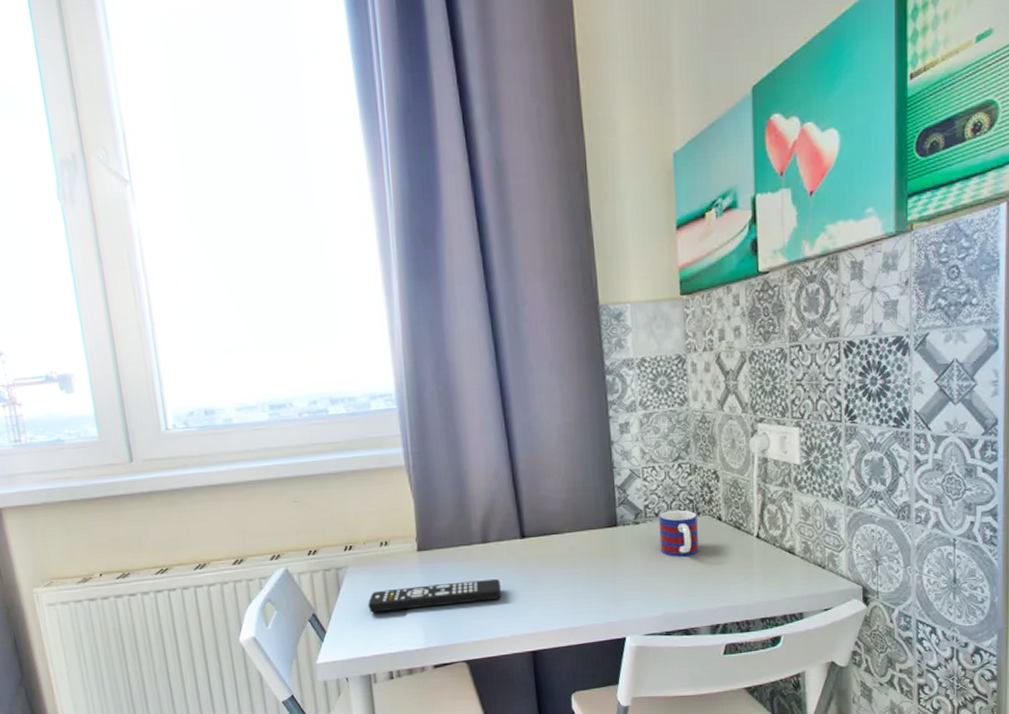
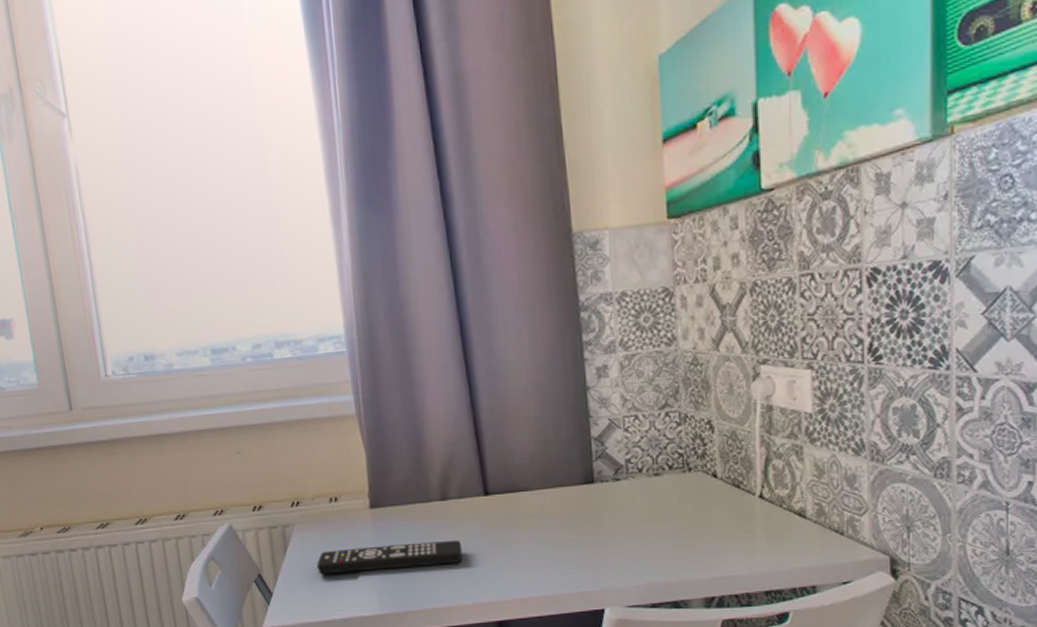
mug: present [658,510,700,557] -> none [642,465,691,519]

